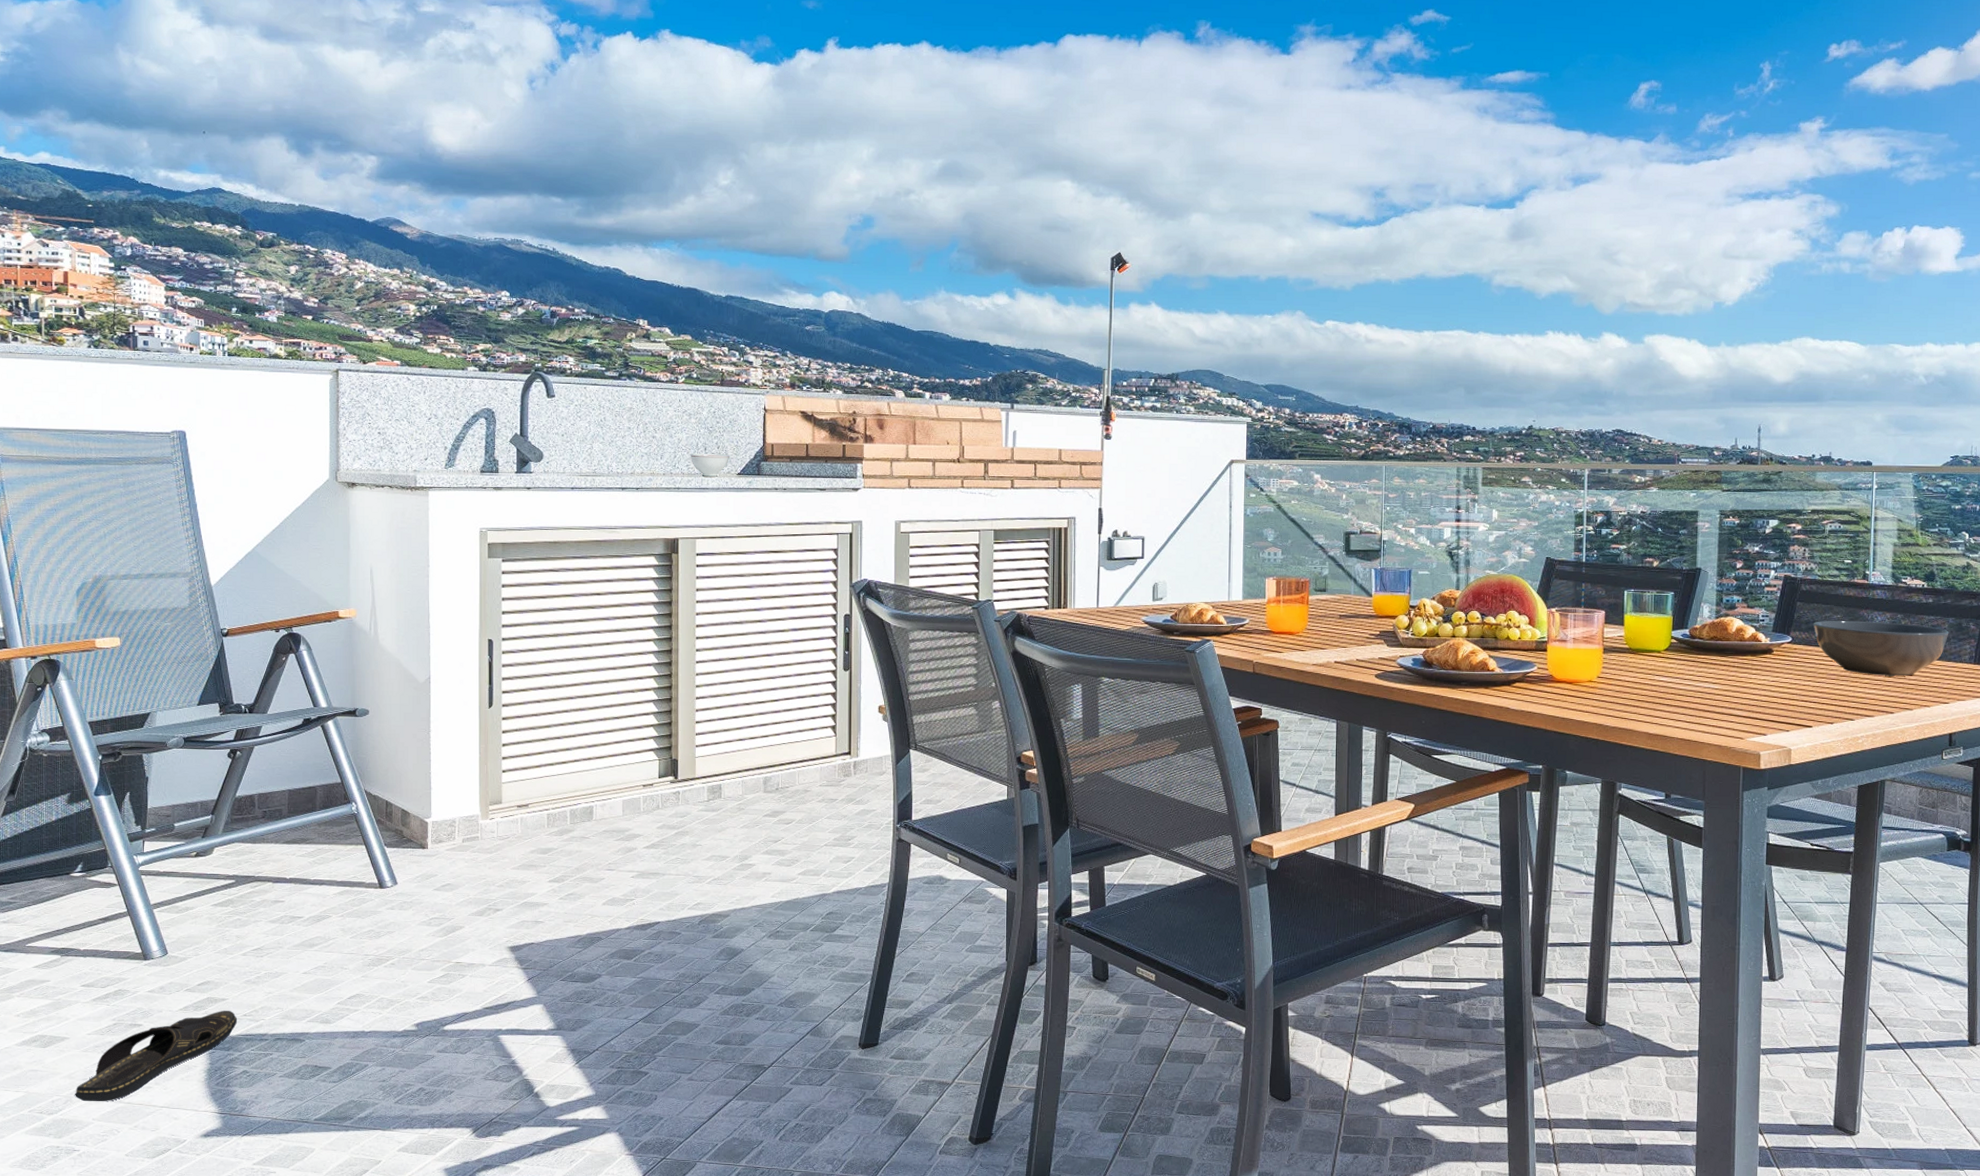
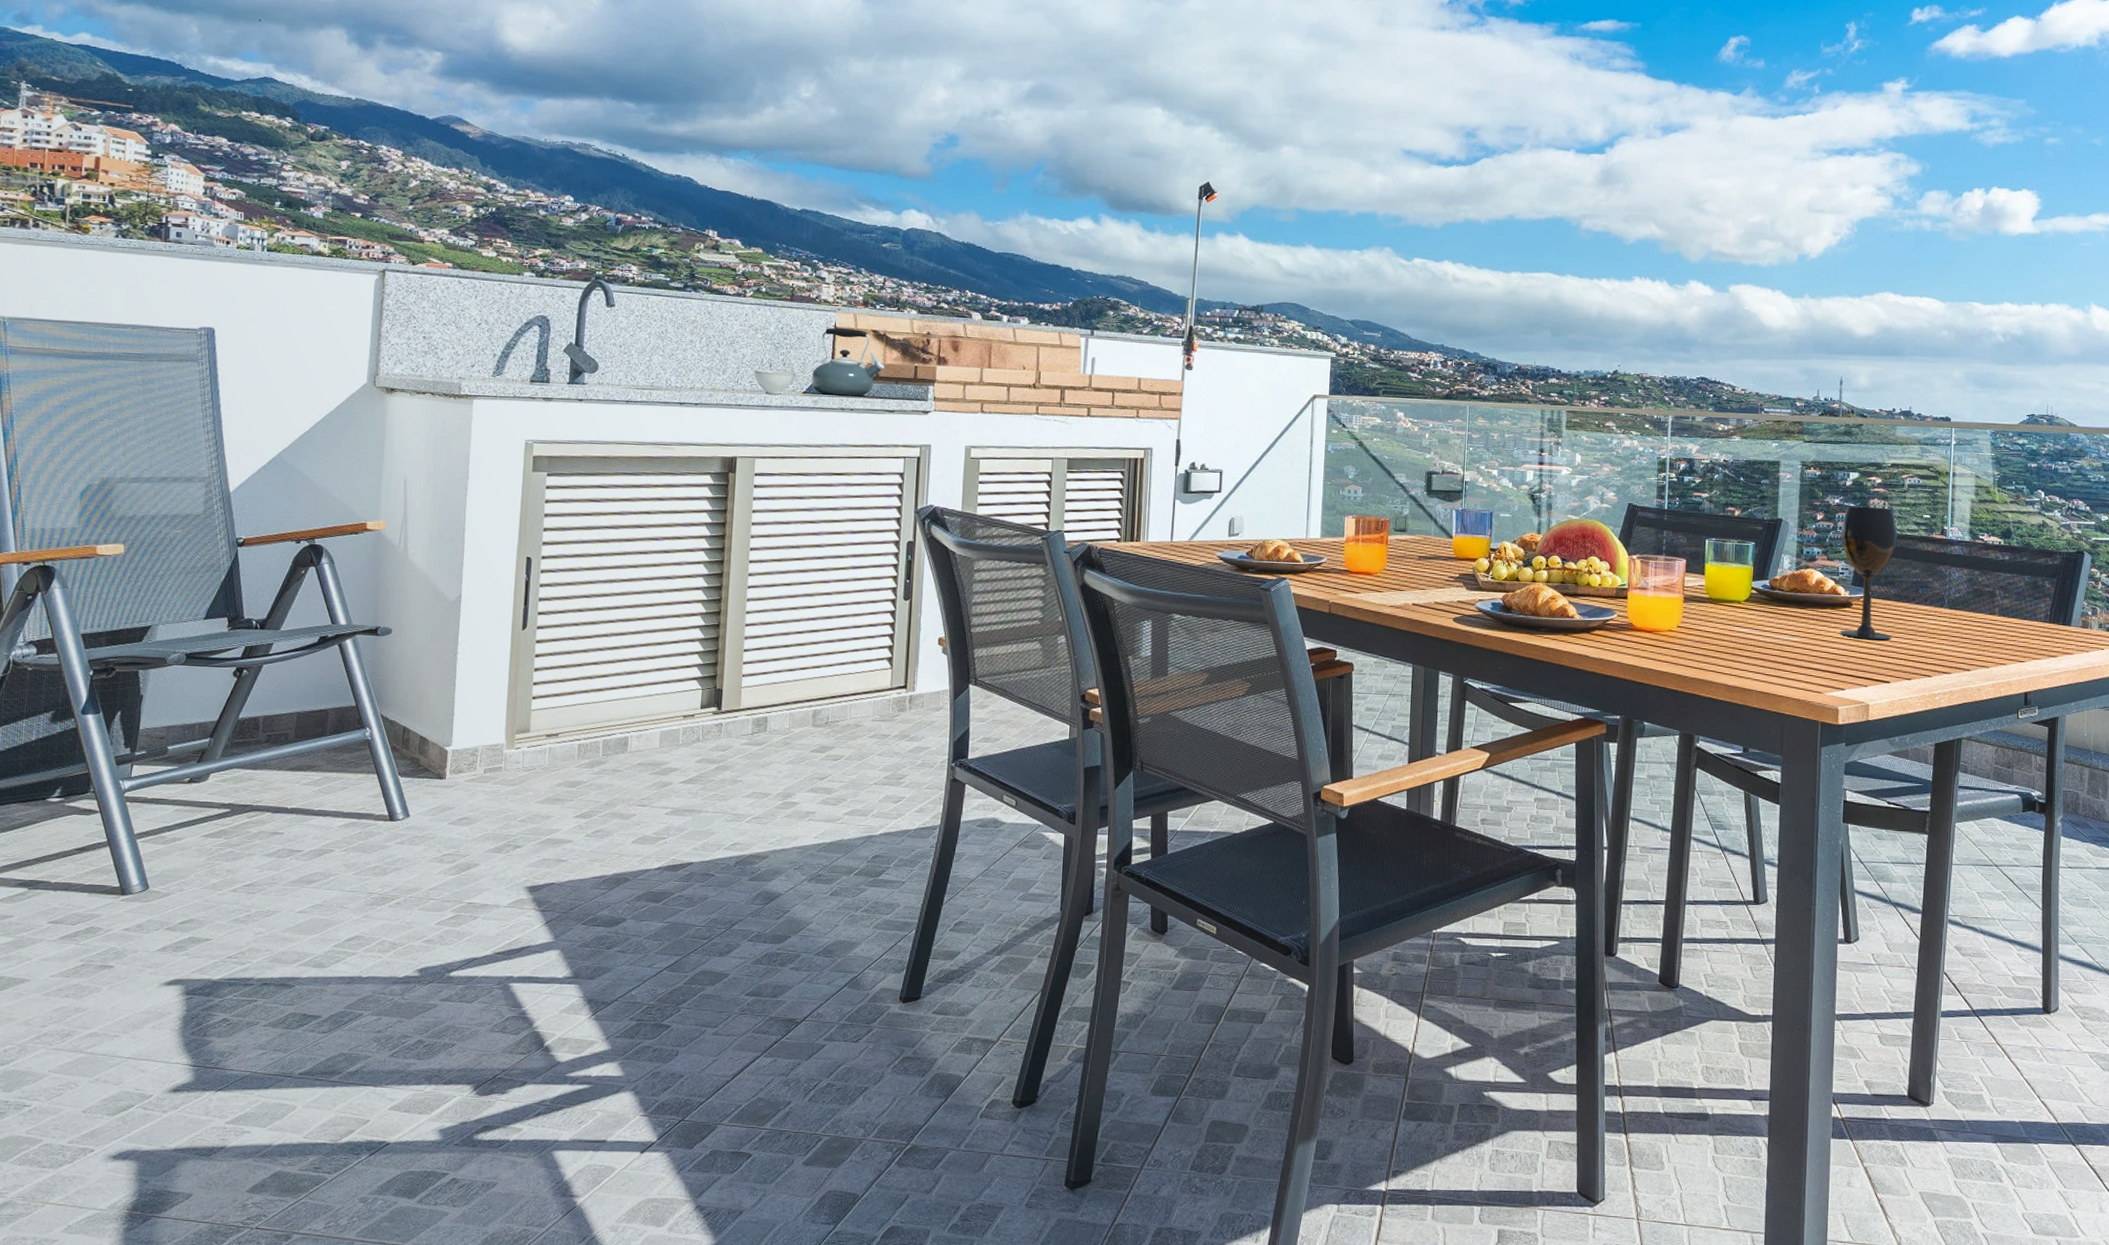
sandal: present [75,1010,238,1102] -> none [30,951,222,1052]
kettle: none [744,410,815,476] -> present [811,327,885,397]
wine glass: none [1760,553,1819,686] -> present [1840,506,1898,640]
bowl: present [1813,620,1949,676] -> none [1891,575,2025,634]

